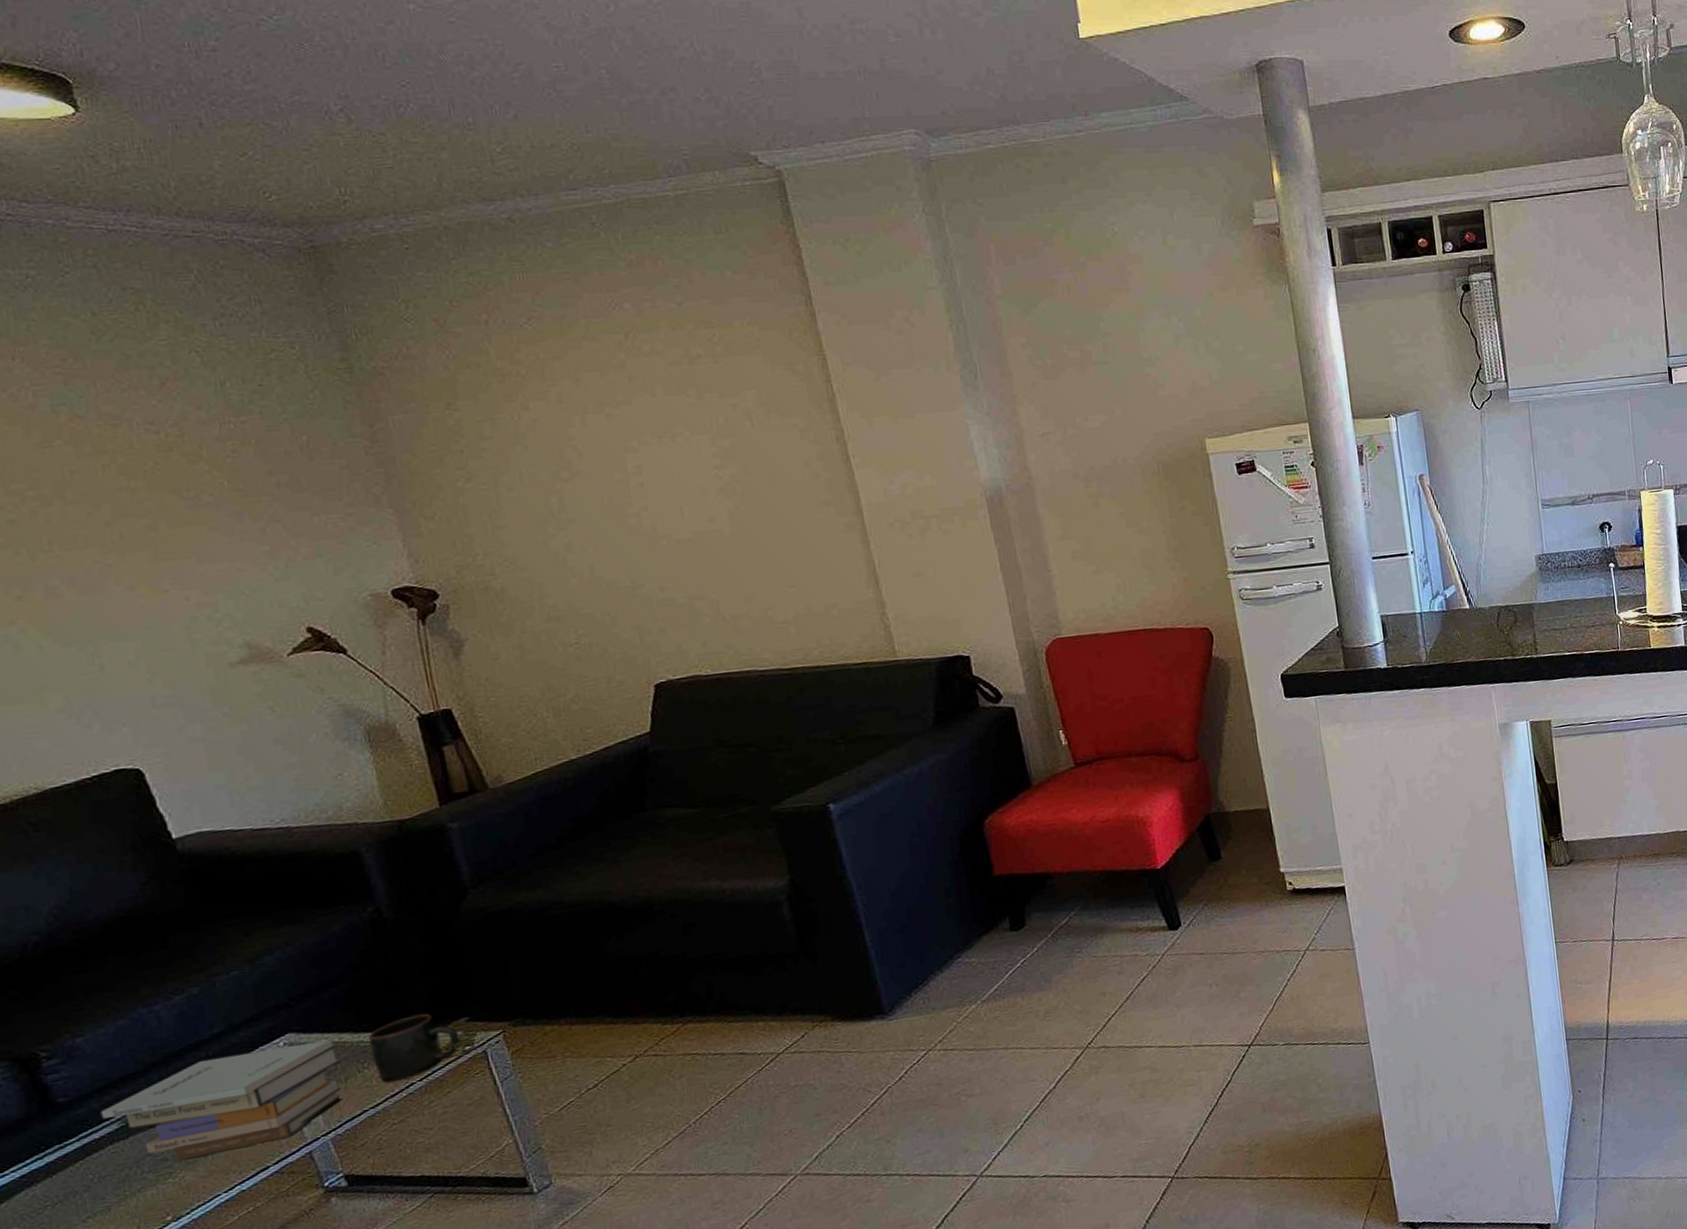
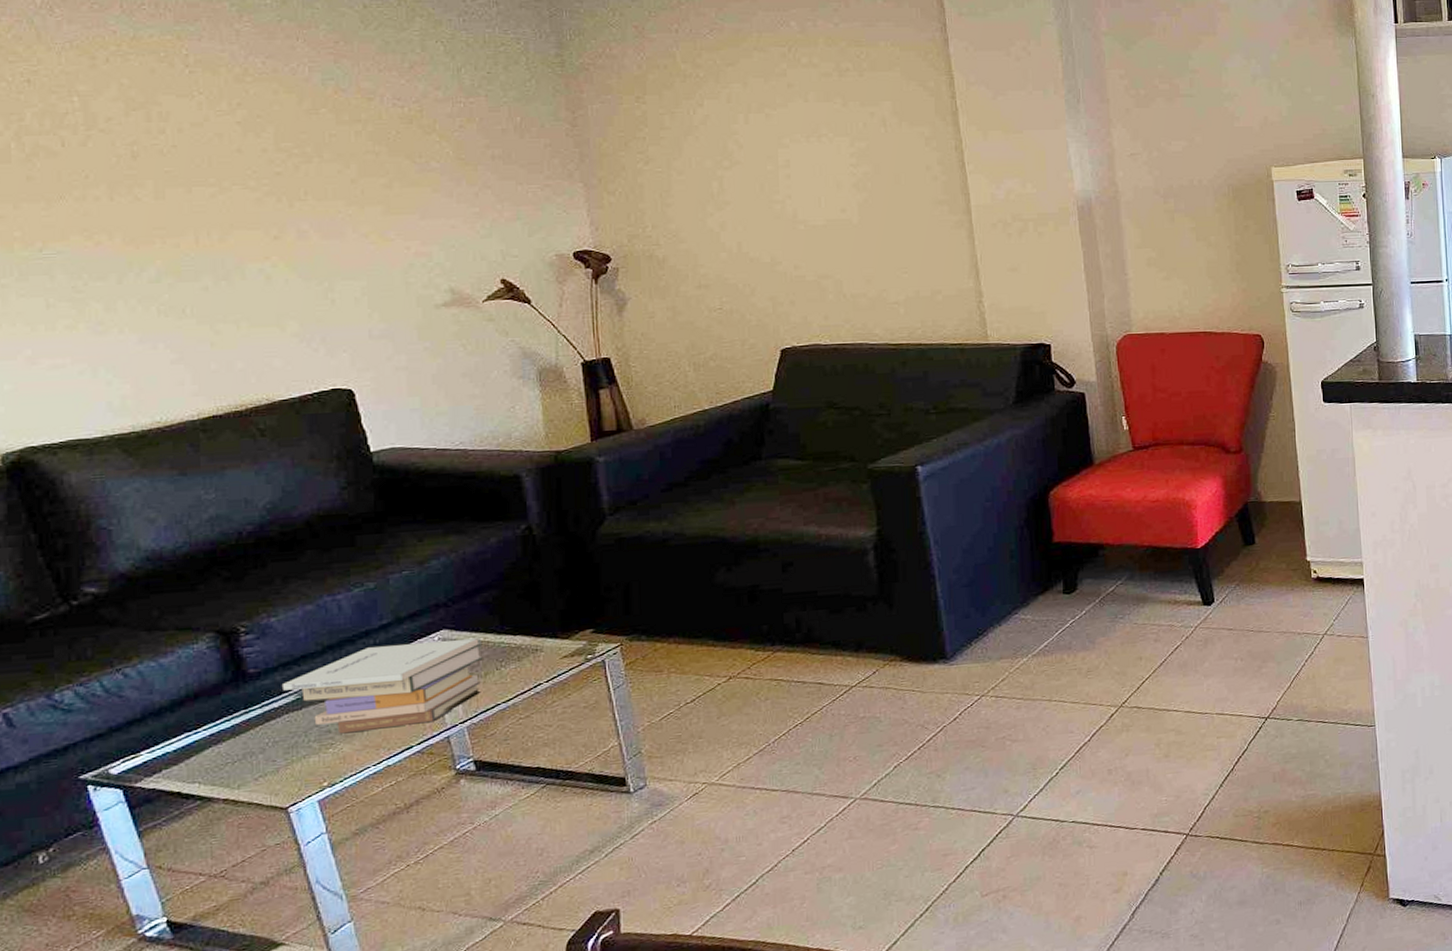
mug: present [367,1013,460,1084] -> none [508,622,584,682]

